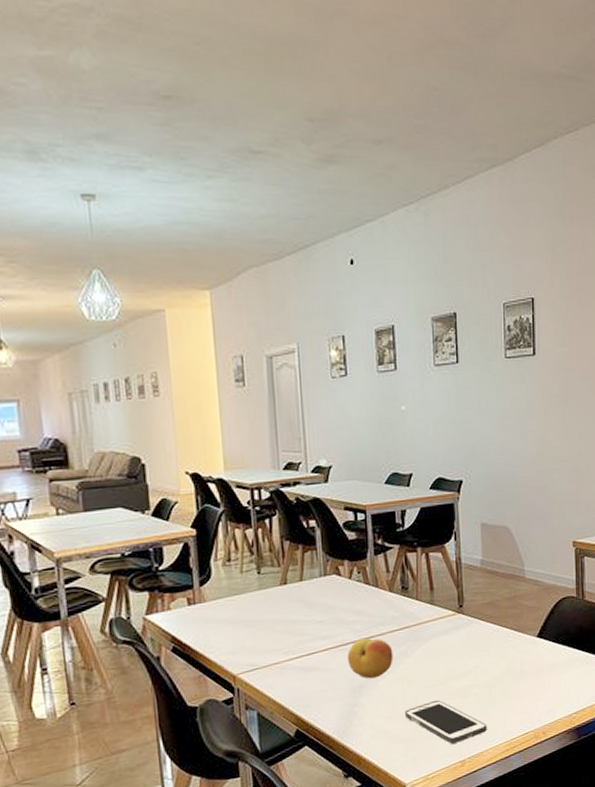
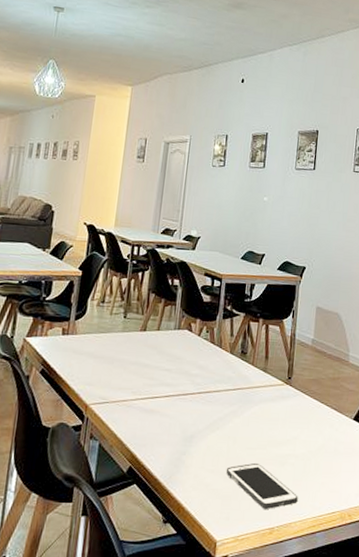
fruit: present [347,637,393,679] -> none [184,391,225,431]

